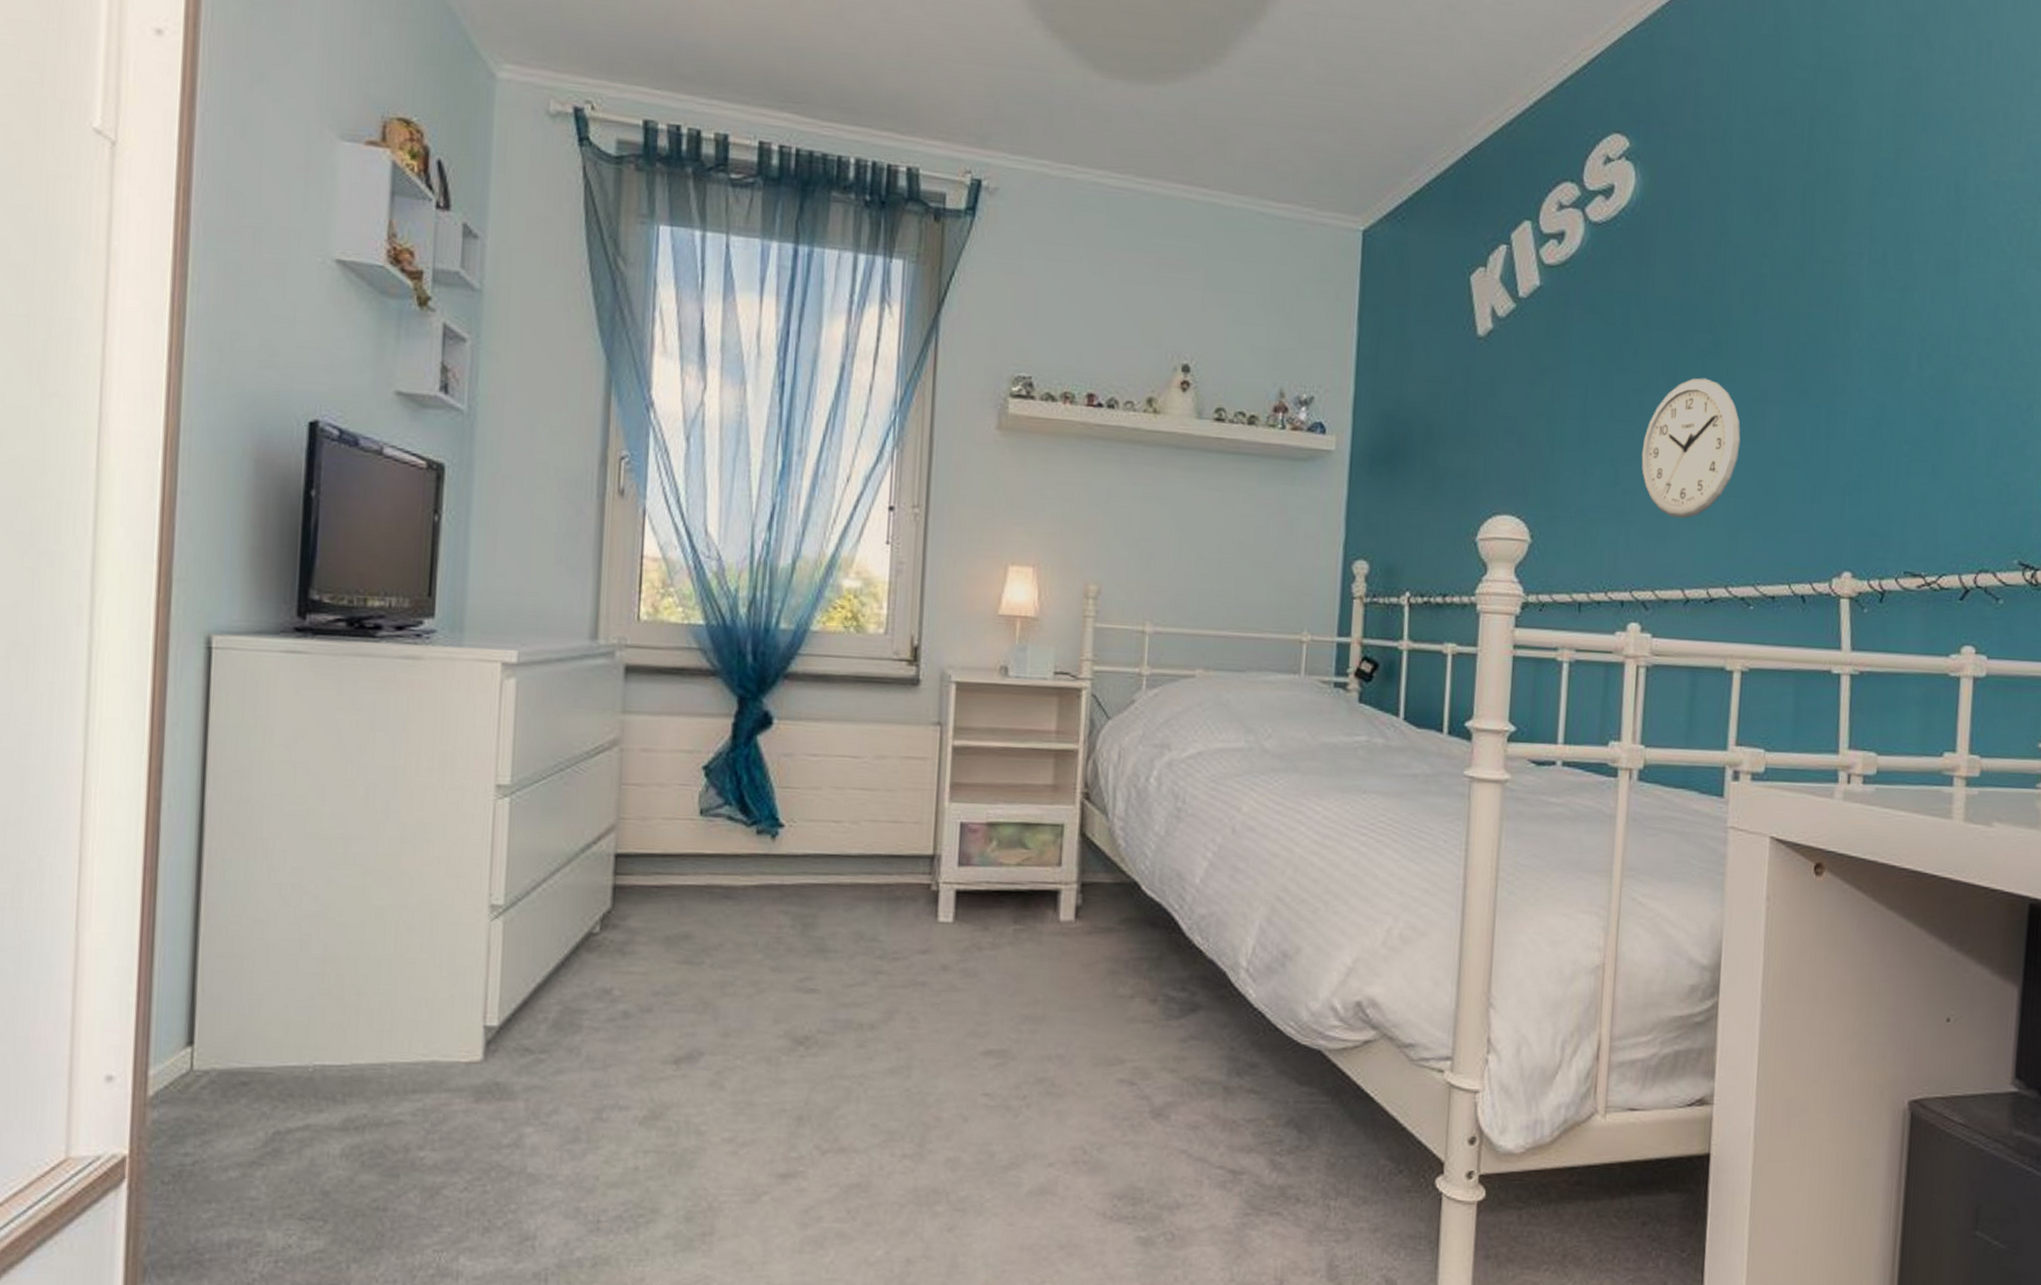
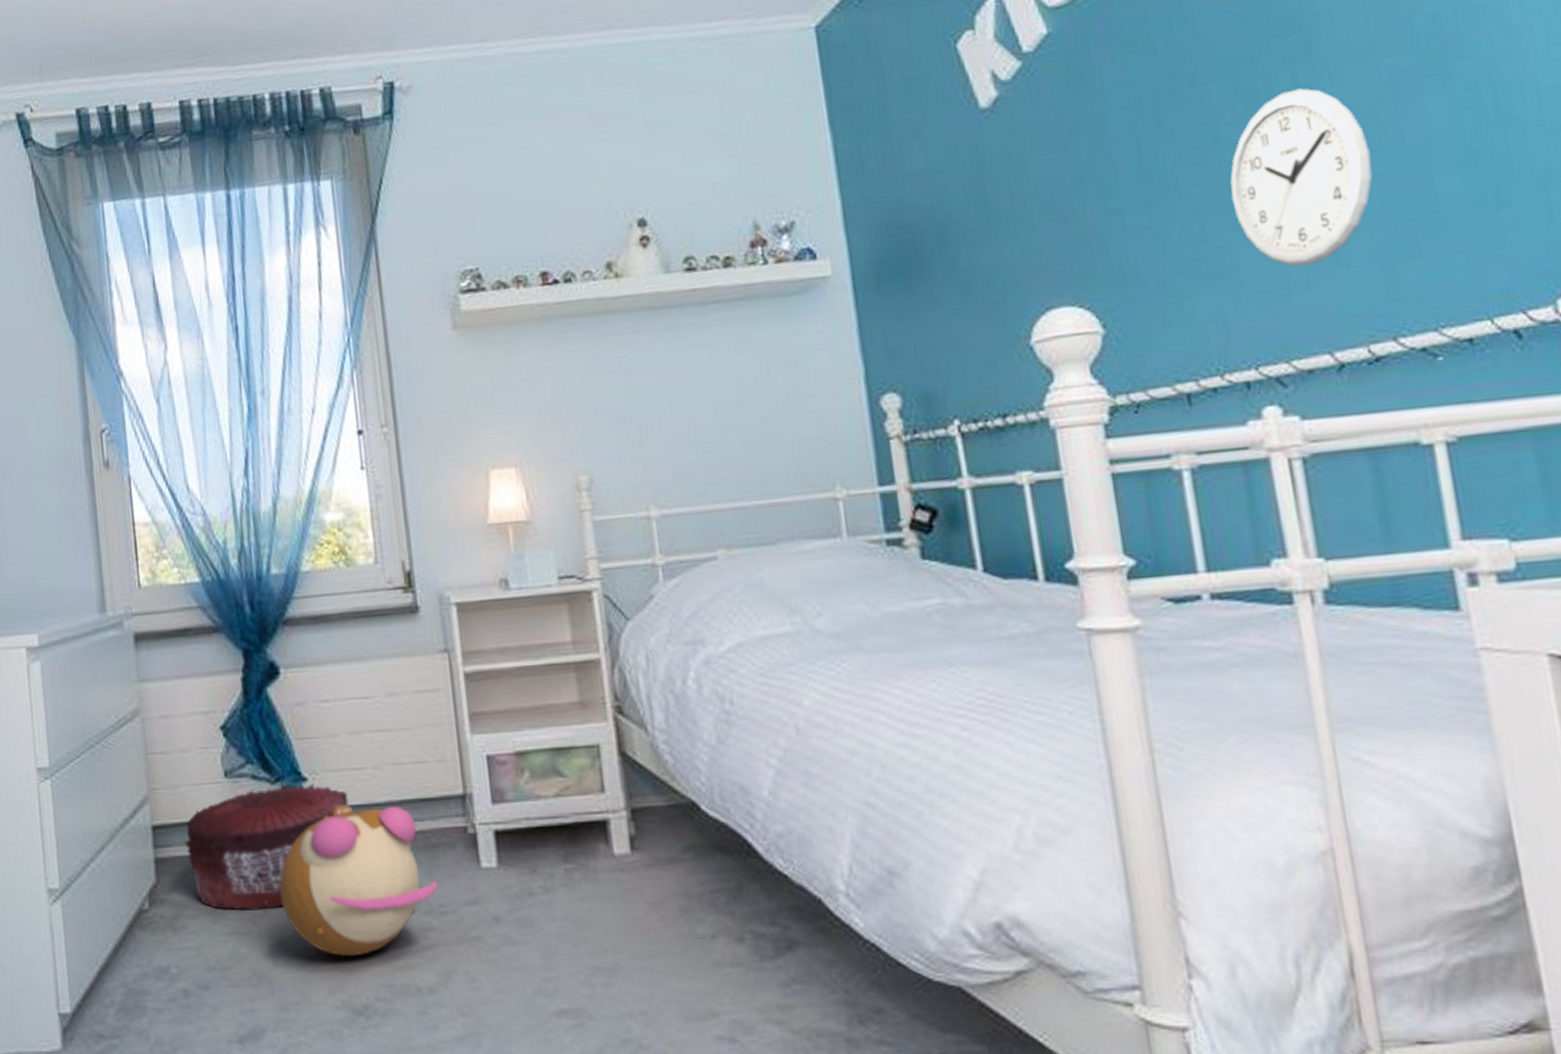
pouf: none [648,830,824,943] -> present [184,783,352,912]
plush toy: none [739,851,895,992] -> present [279,802,438,957]

